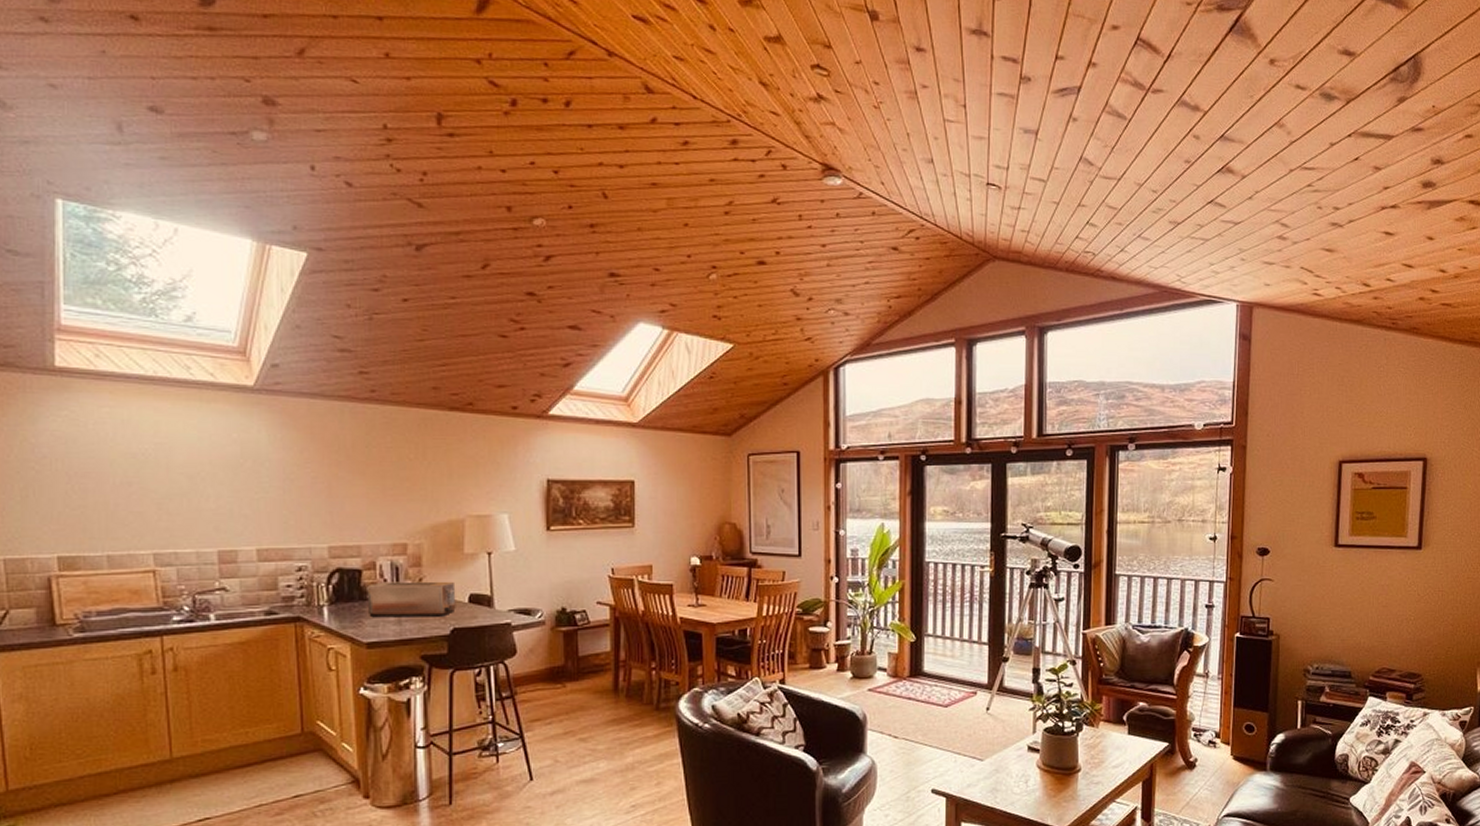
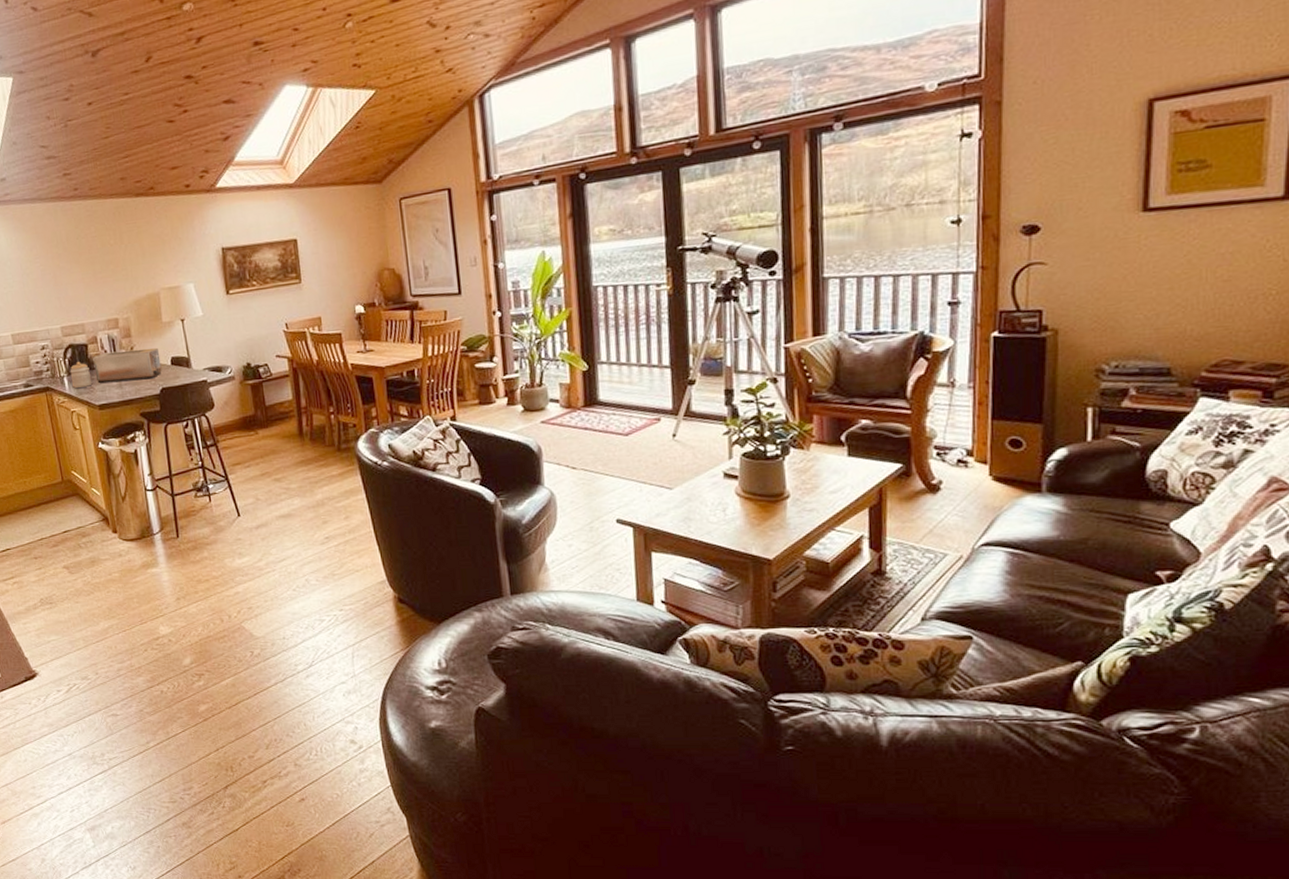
jar: none [333,588,362,620] -> present [70,361,93,388]

